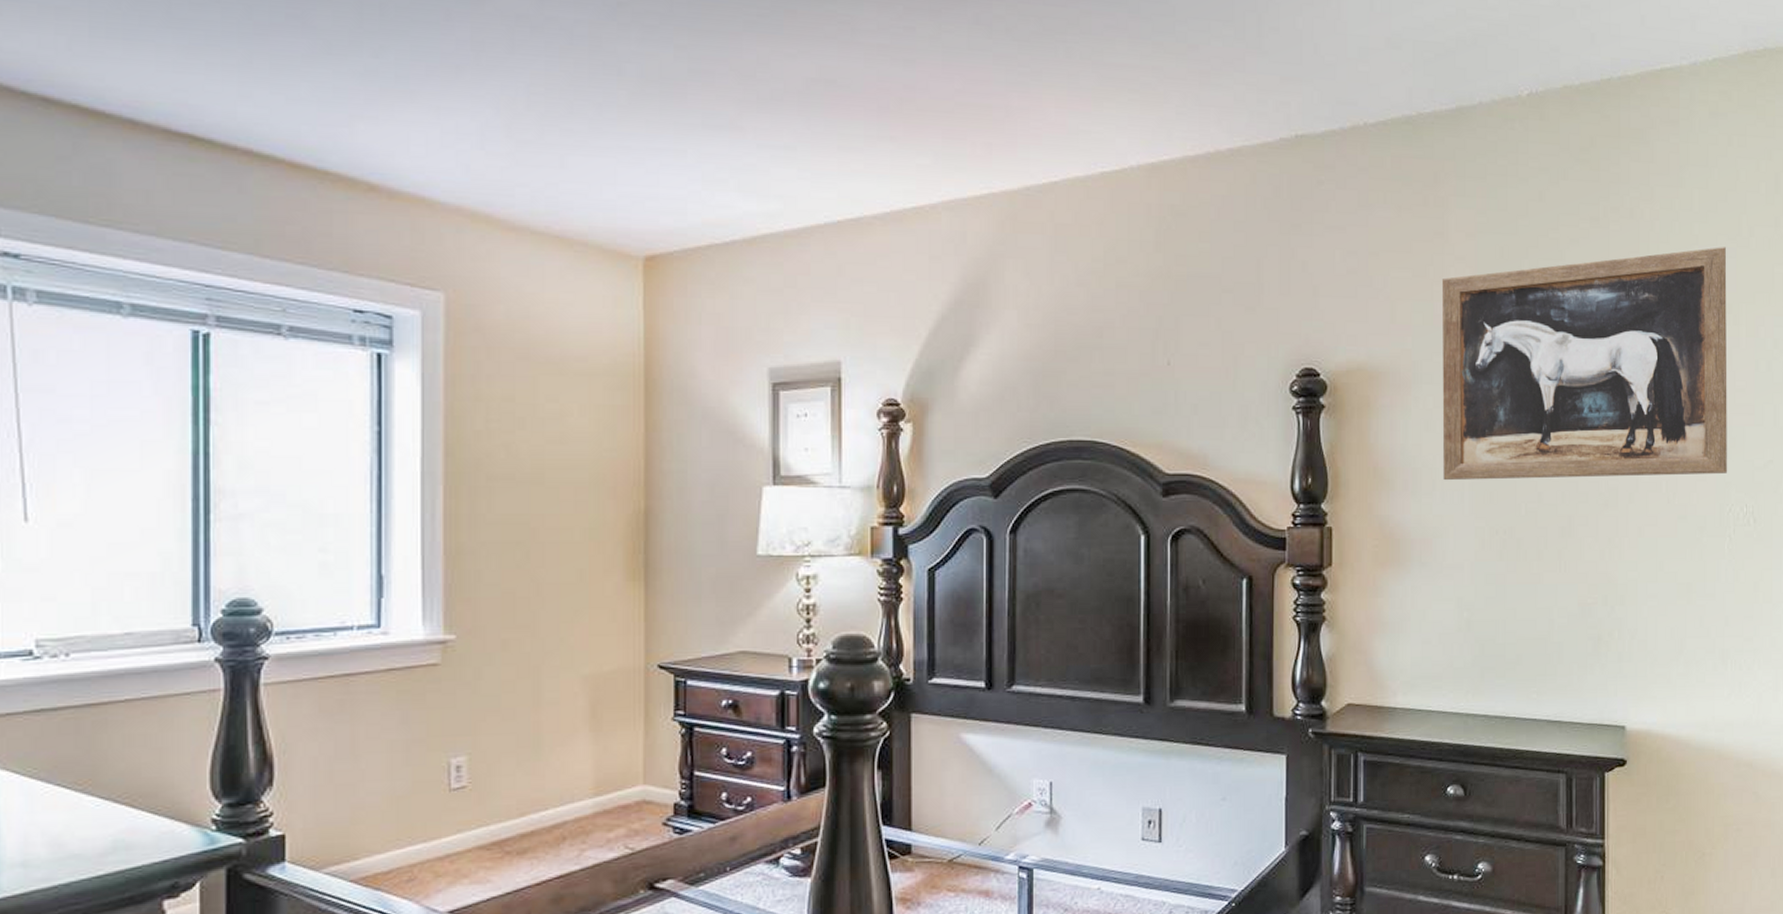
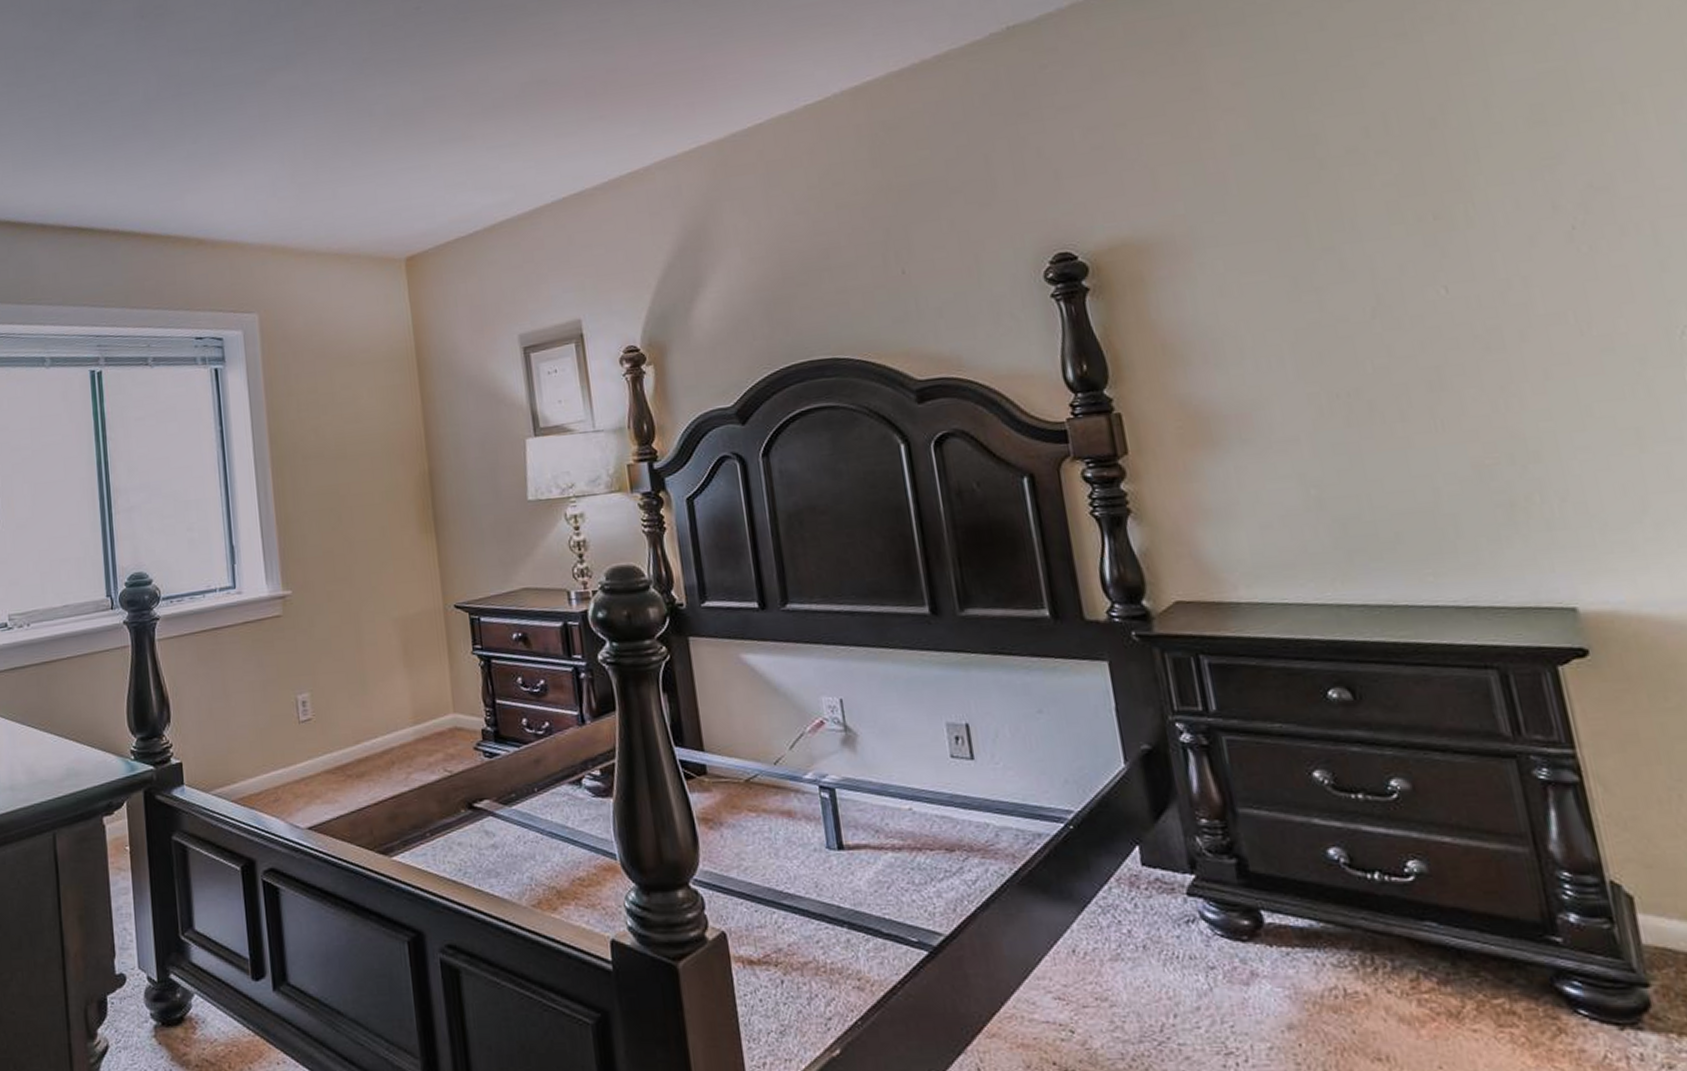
wall art: present [1441,247,1727,481] -> none [1209,29,1667,348]

